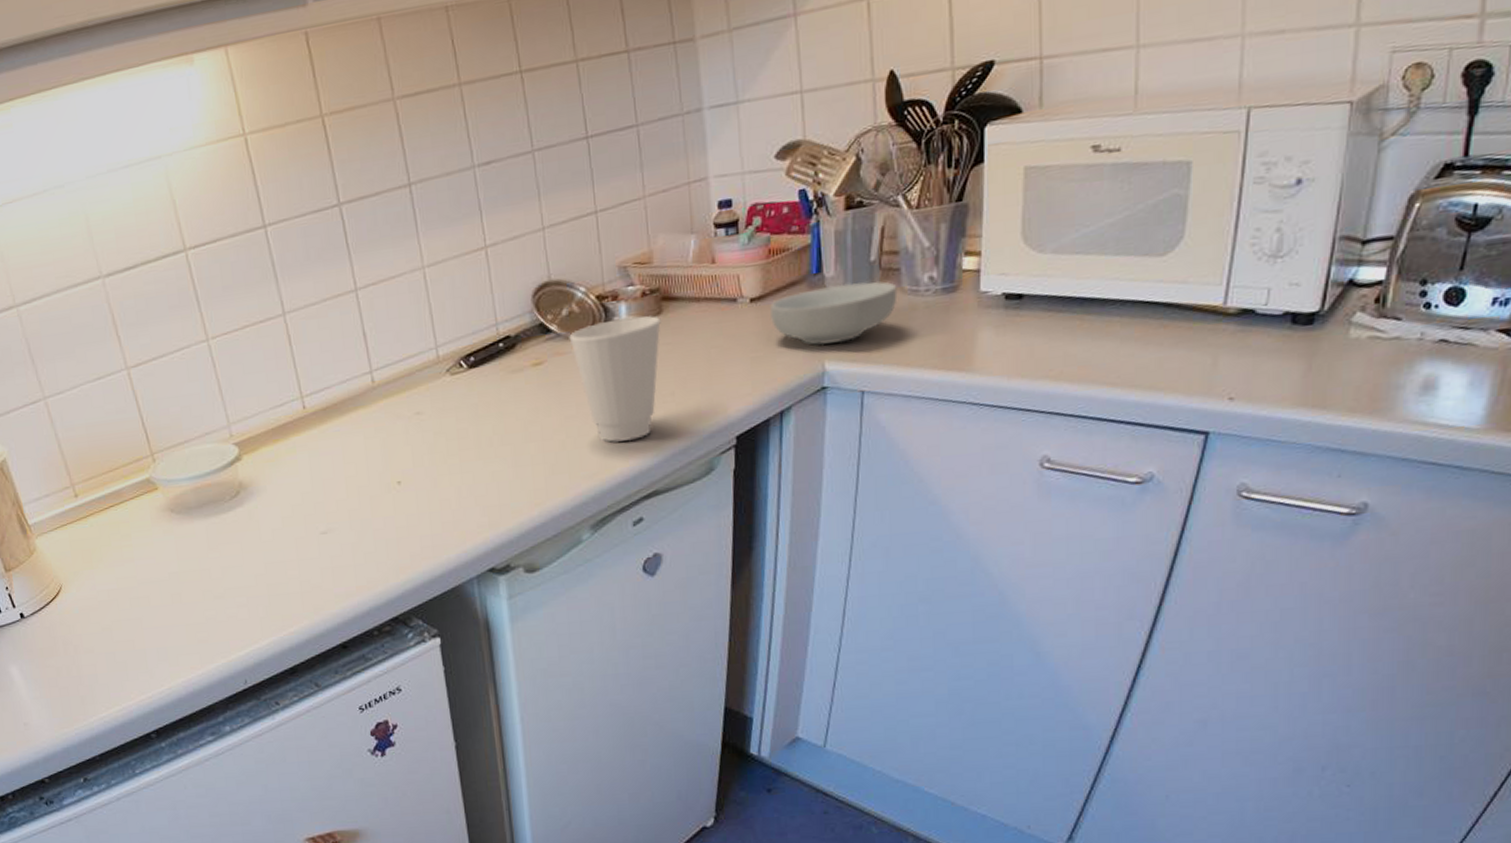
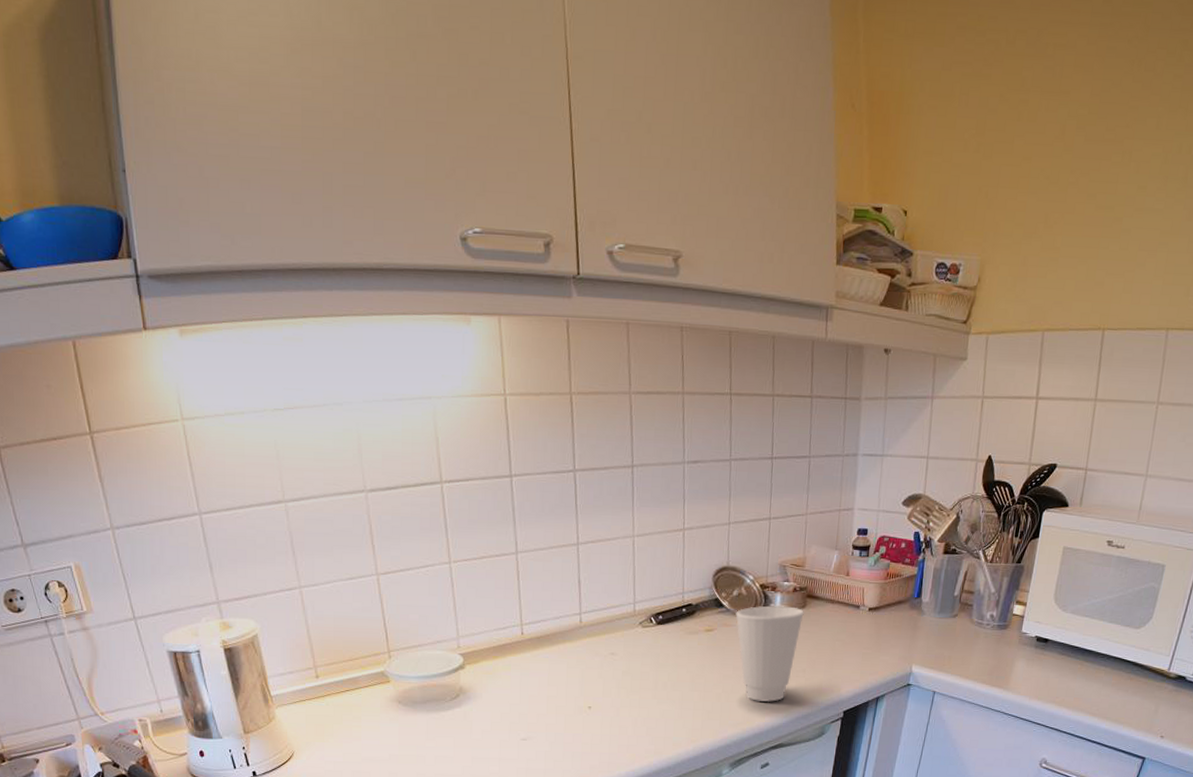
cereal bowl: present [769,280,898,346] -> none [881,608,969,653]

